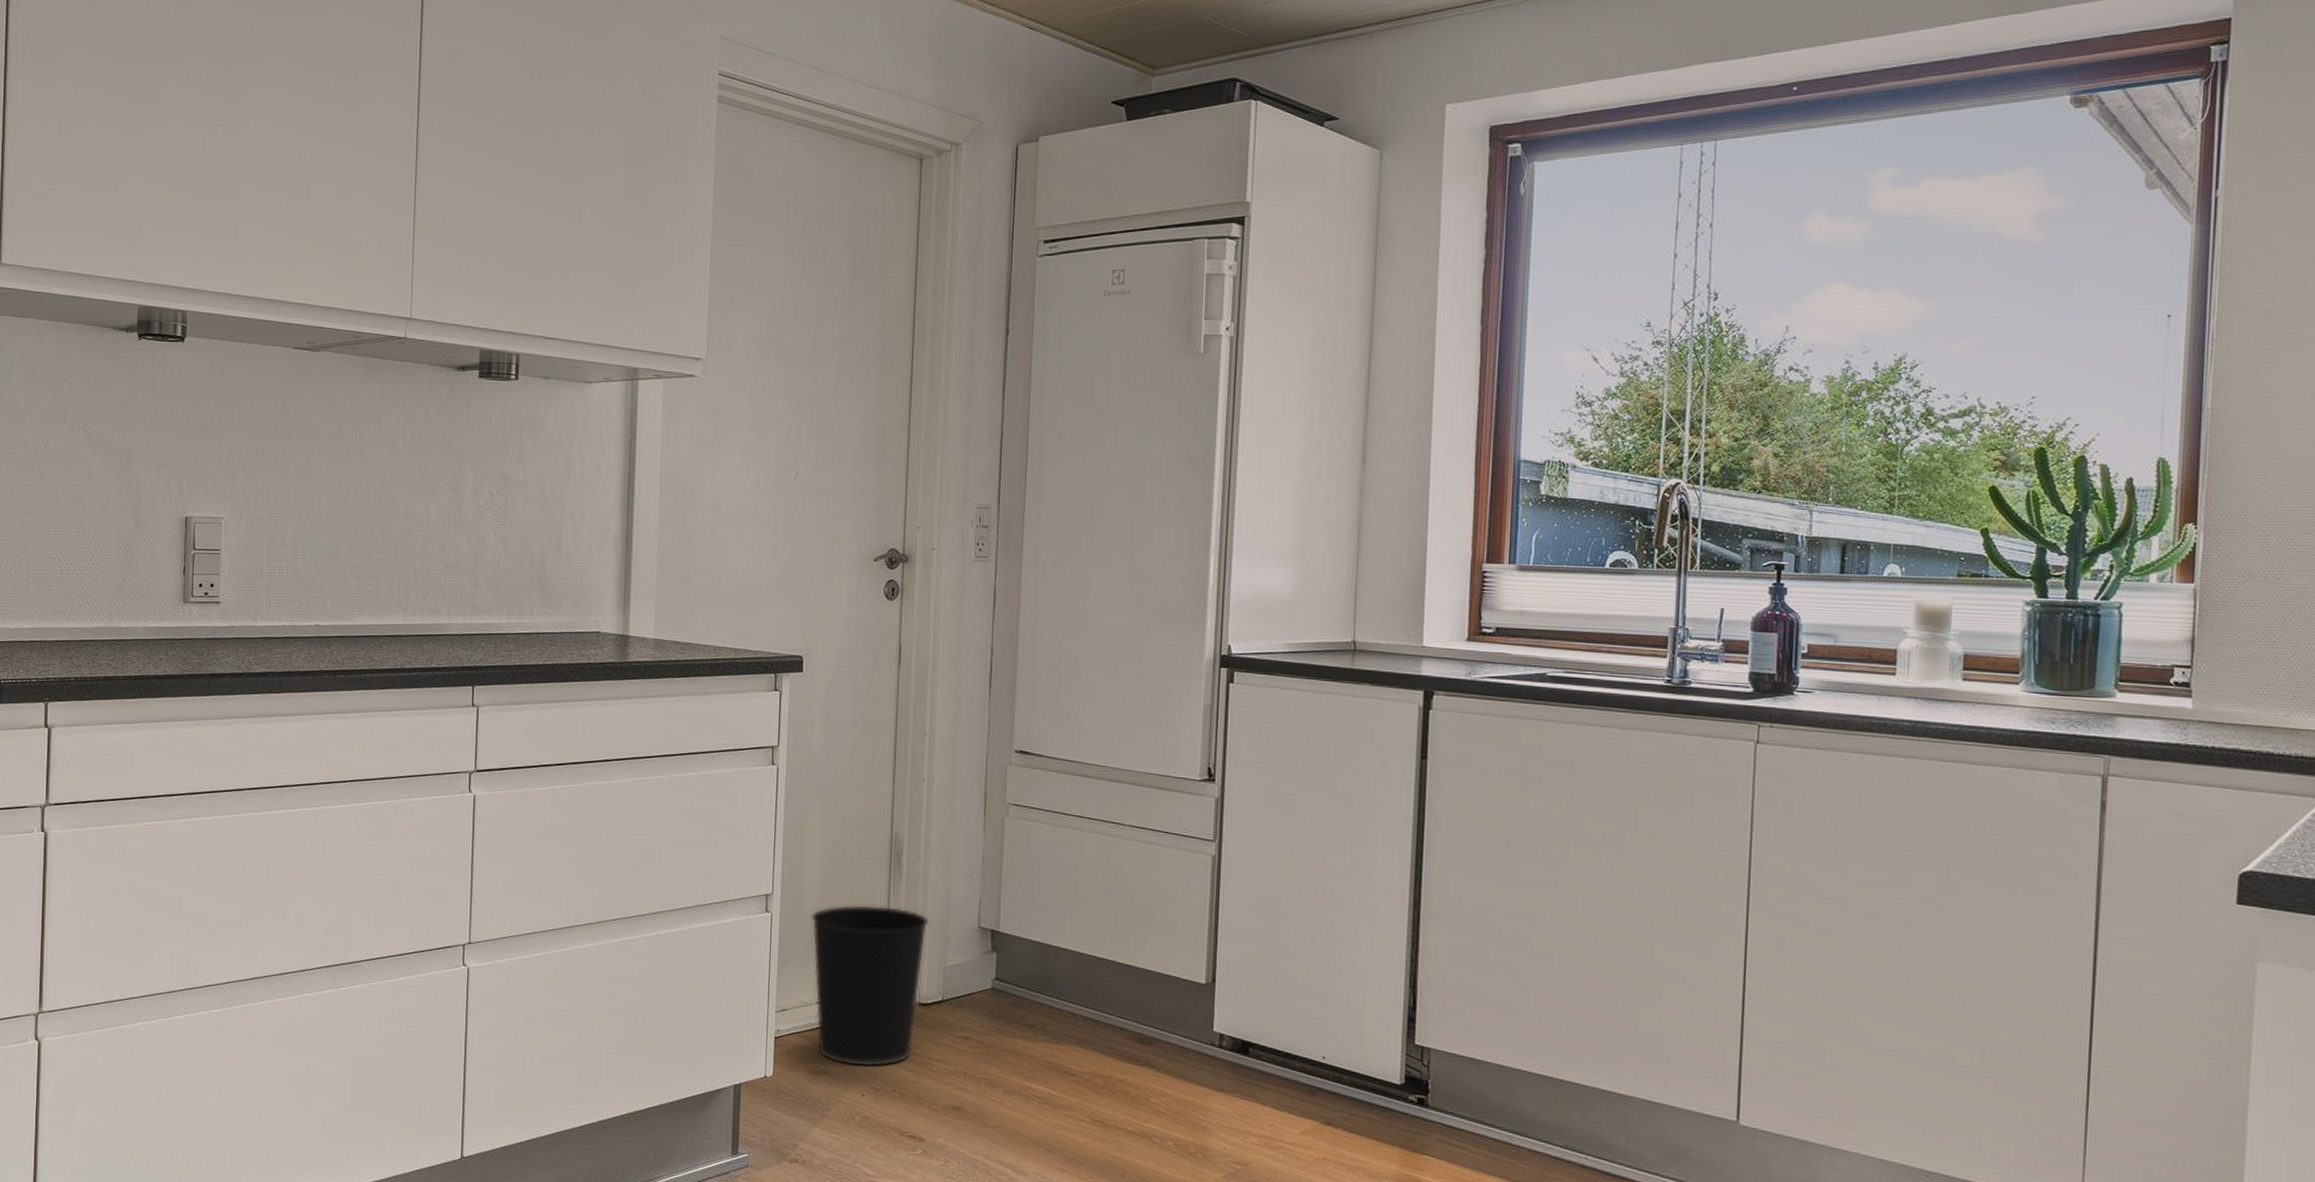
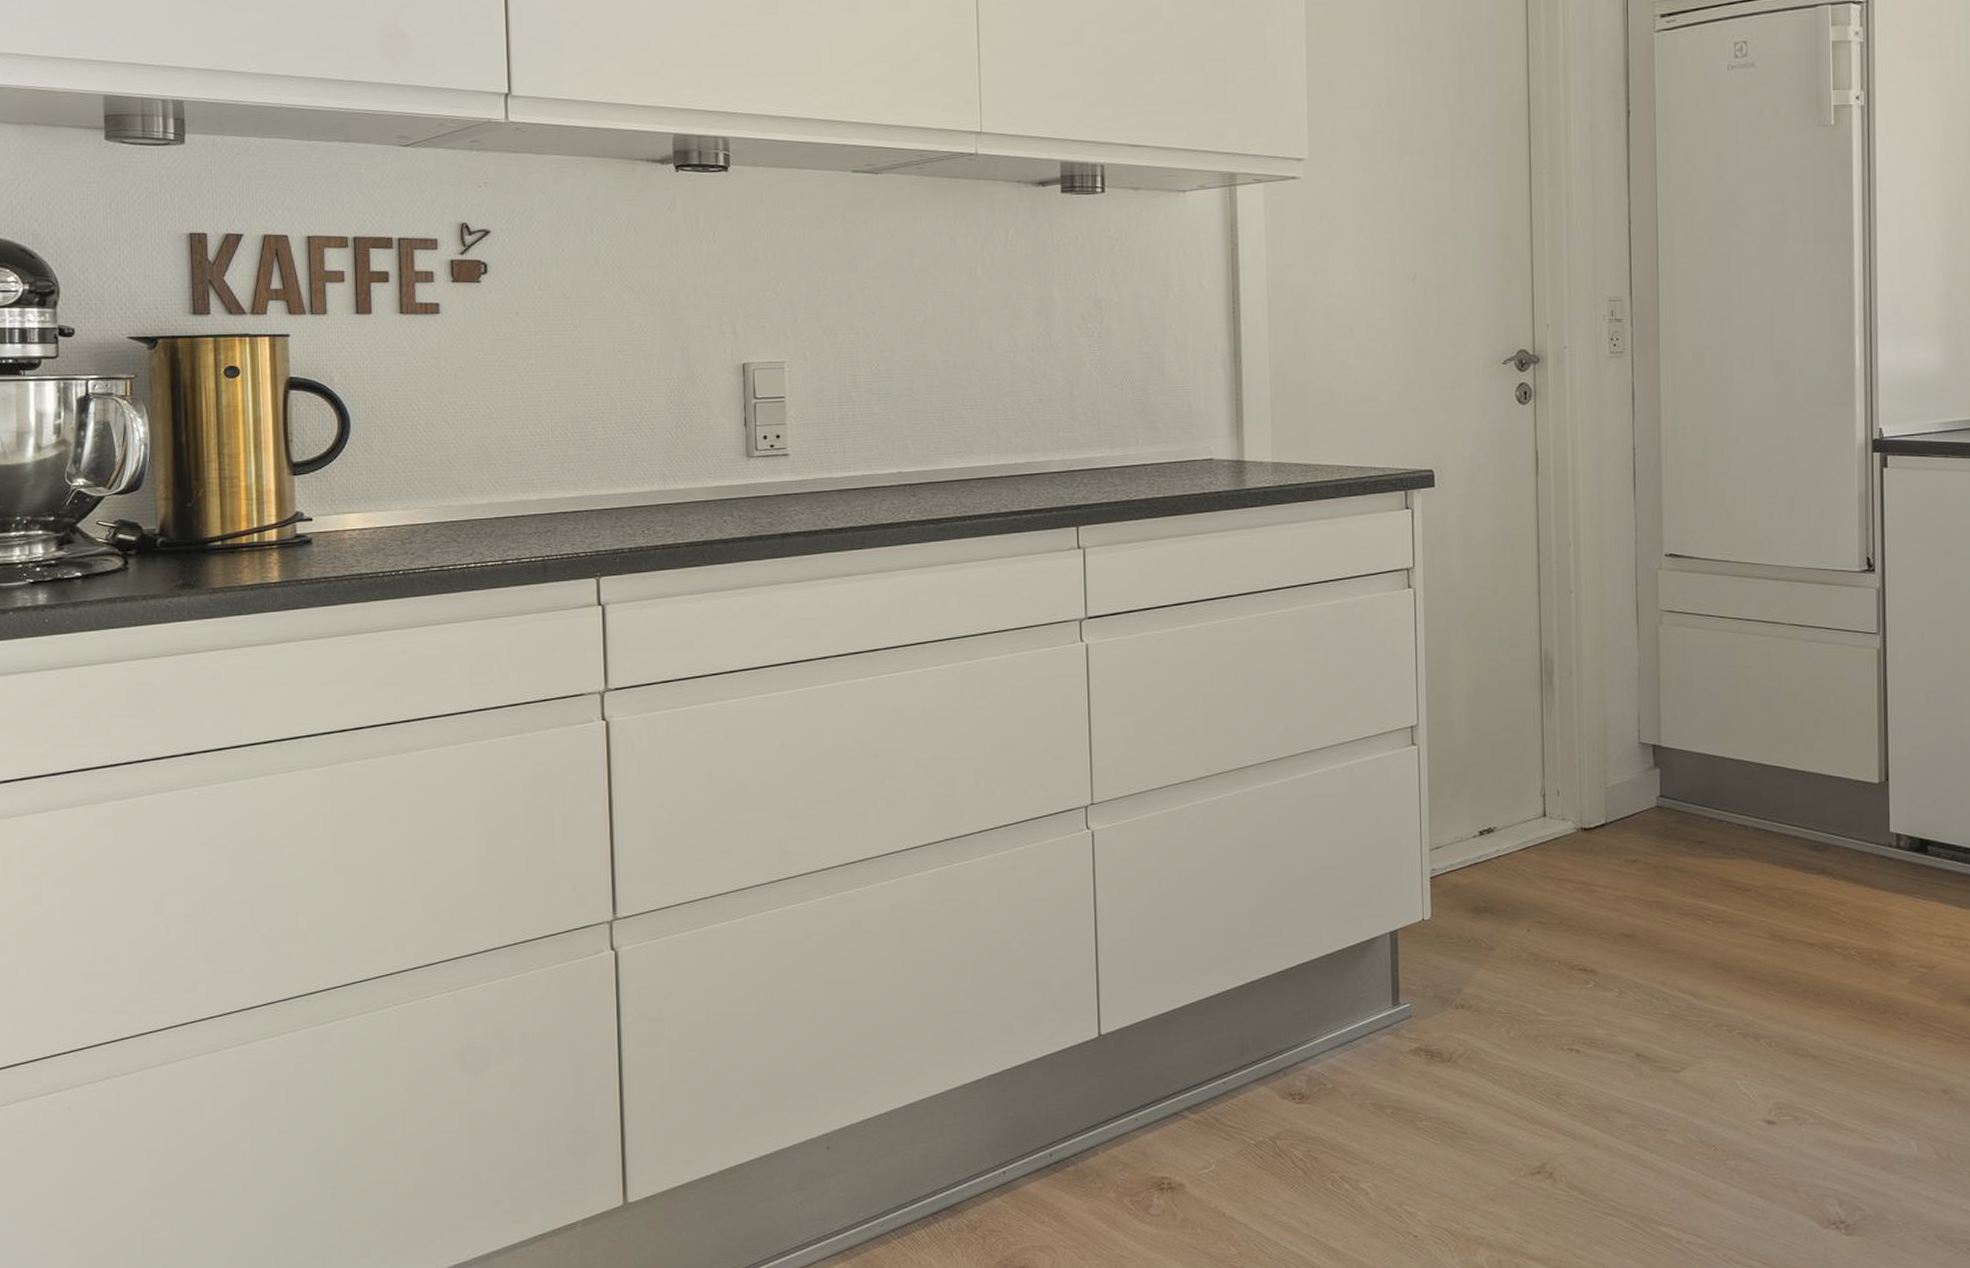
wastebasket: present [811,904,929,1067] -> none [1460,728,1587,901]

